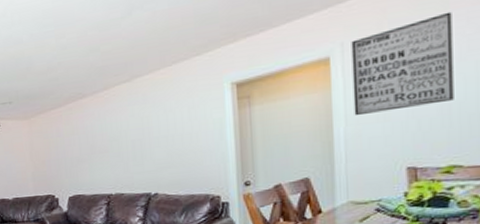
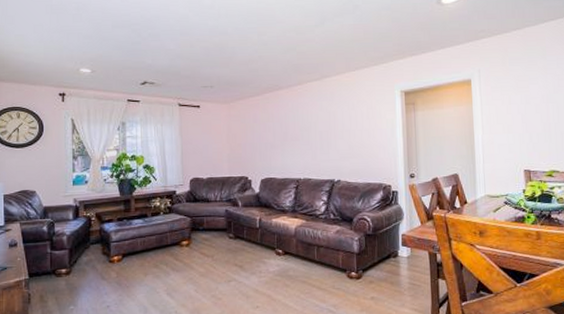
wall art: present [351,11,454,116] -> none [485,57,552,127]

